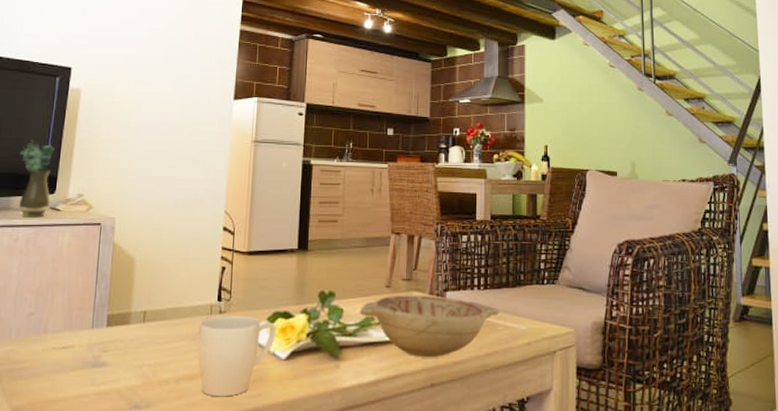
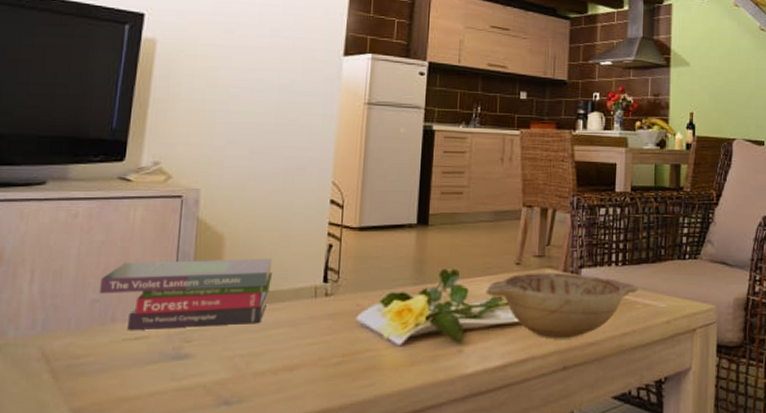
vase: present [19,140,55,219] -> none [79,98,124,190]
books: none [34,279,176,340] -> present [99,258,273,330]
mug: present [197,316,277,397] -> none [299,298,392,389]

